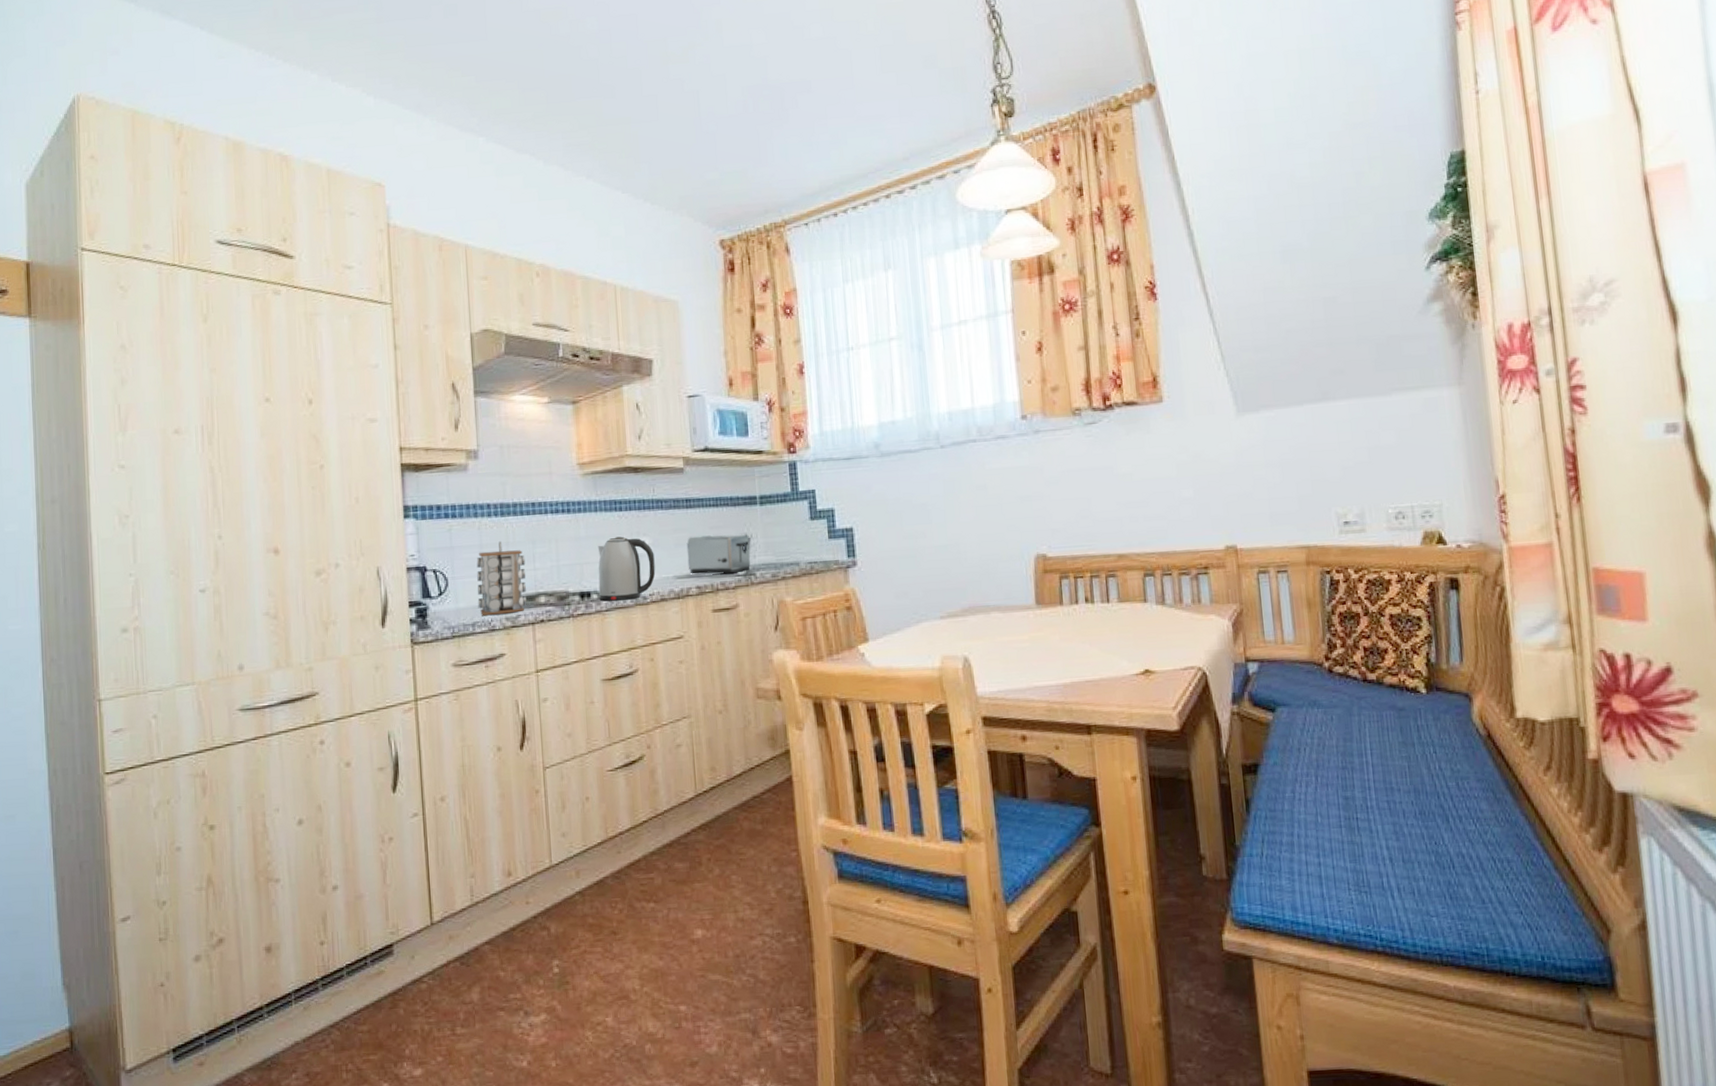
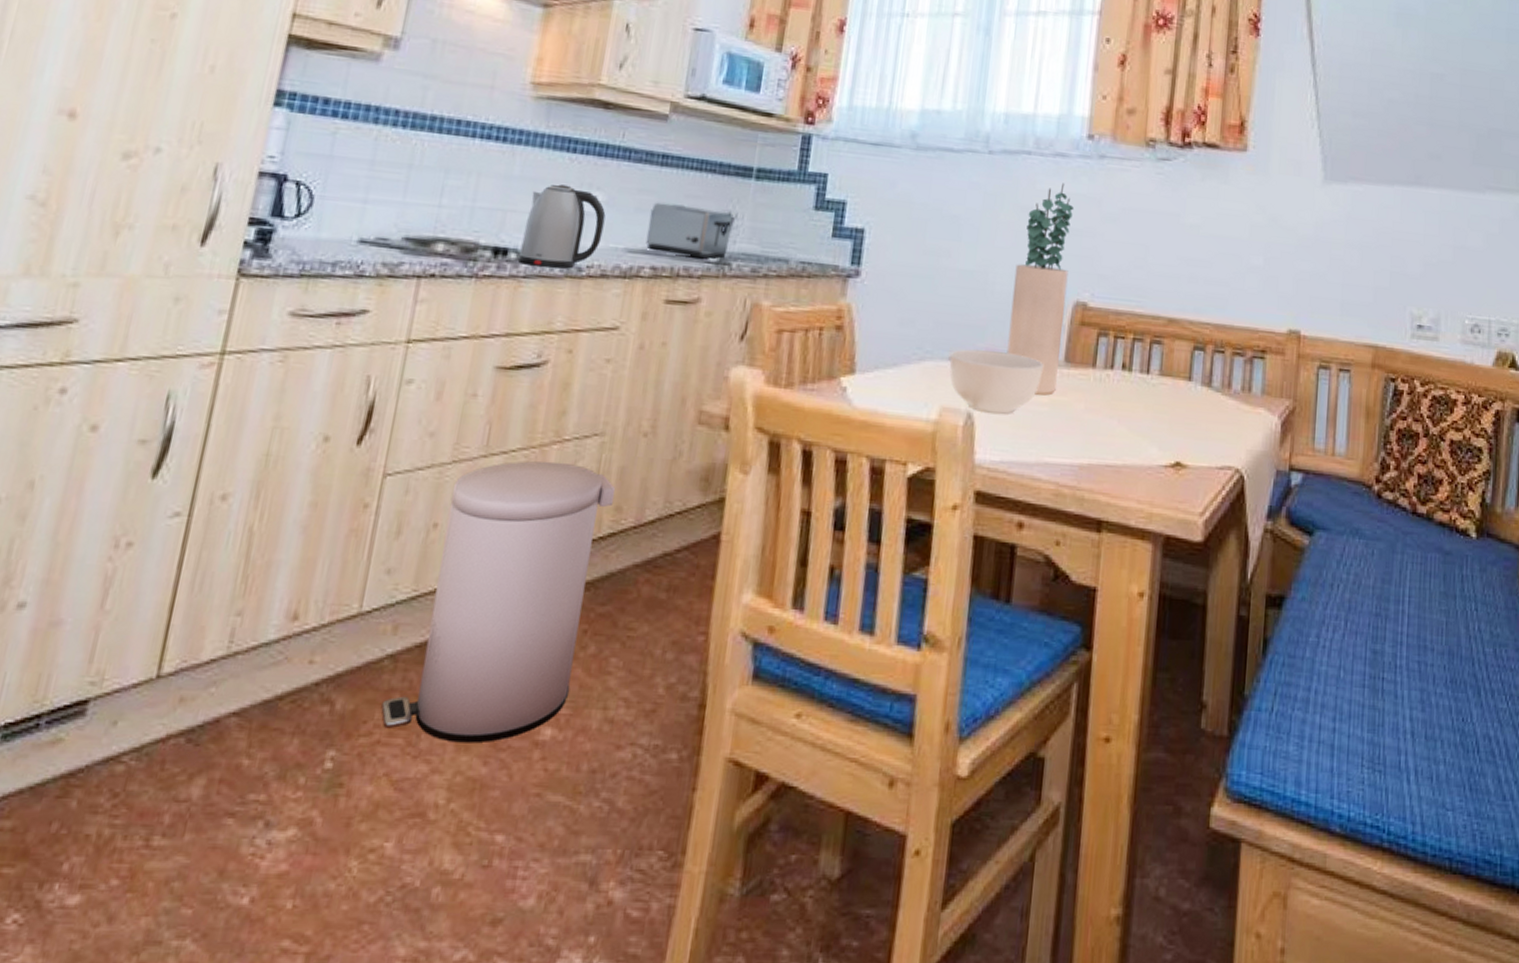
spice rack: present [476,541,527,616] -> none [346,161,431,260]
pedal bin: none [581,741,709,947] -> present [381,461,616,743]
bowl: none [941,605,1020,656] -> present [949,349,1044,415]
vase: none [981,459,1033,636] -> present [1007,182,1075,397]

